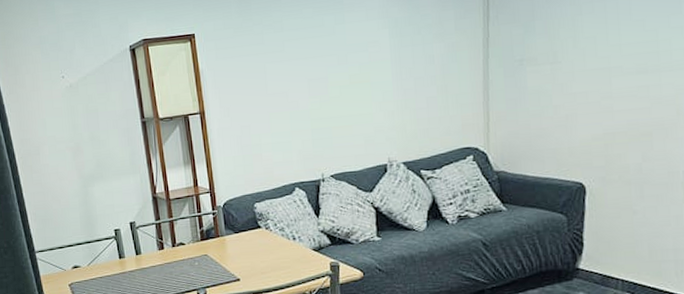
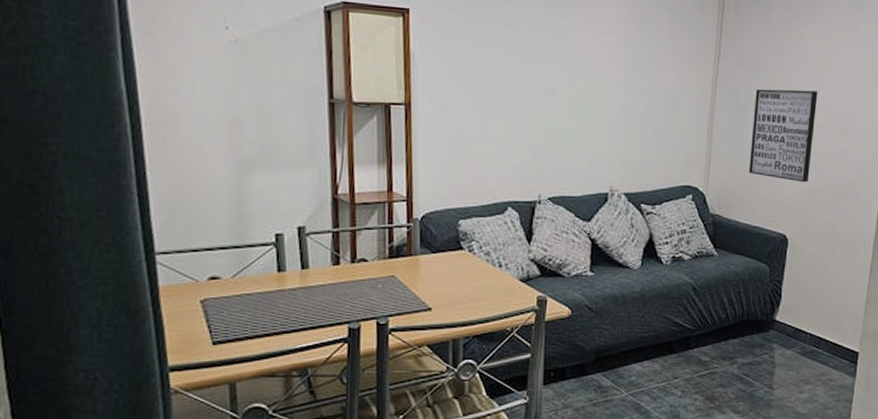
wall art: none [532,32,607,128] -> present [749,89,818,183]

